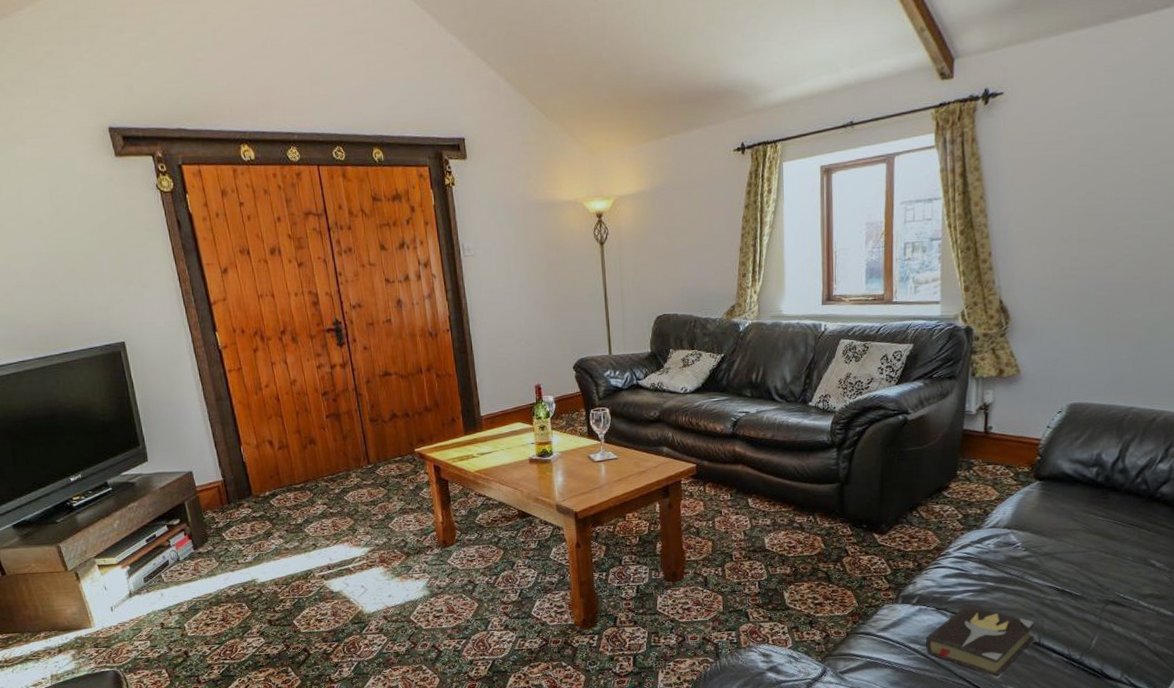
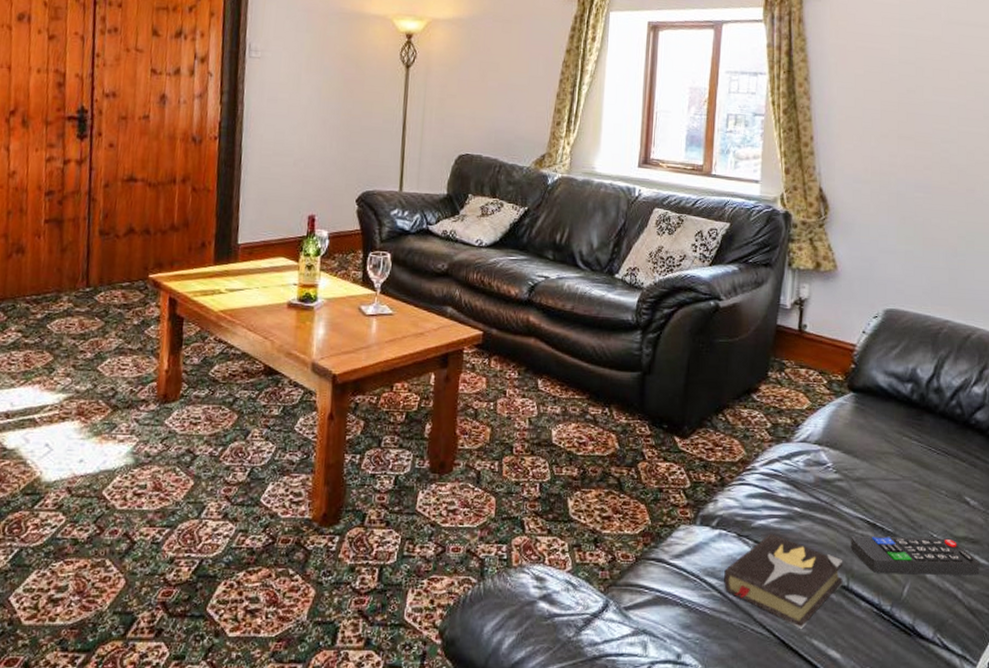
remote control: none [1041,596,1165,630] -> present [851,535,980,575]

